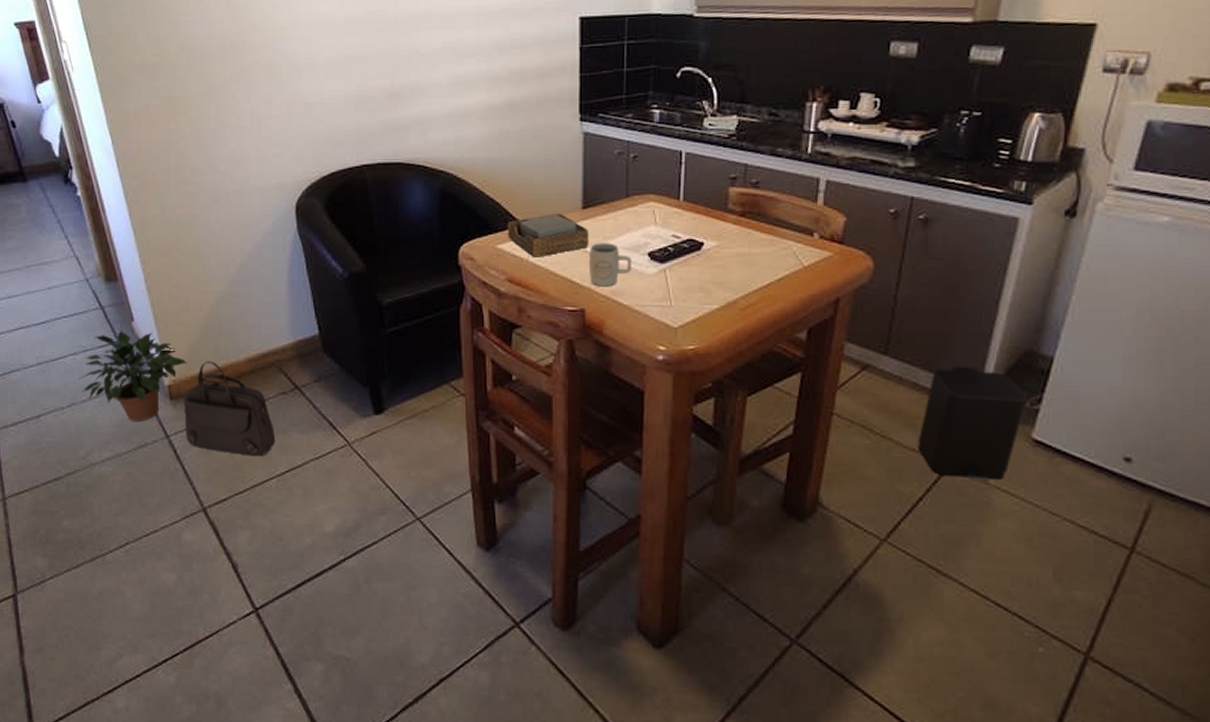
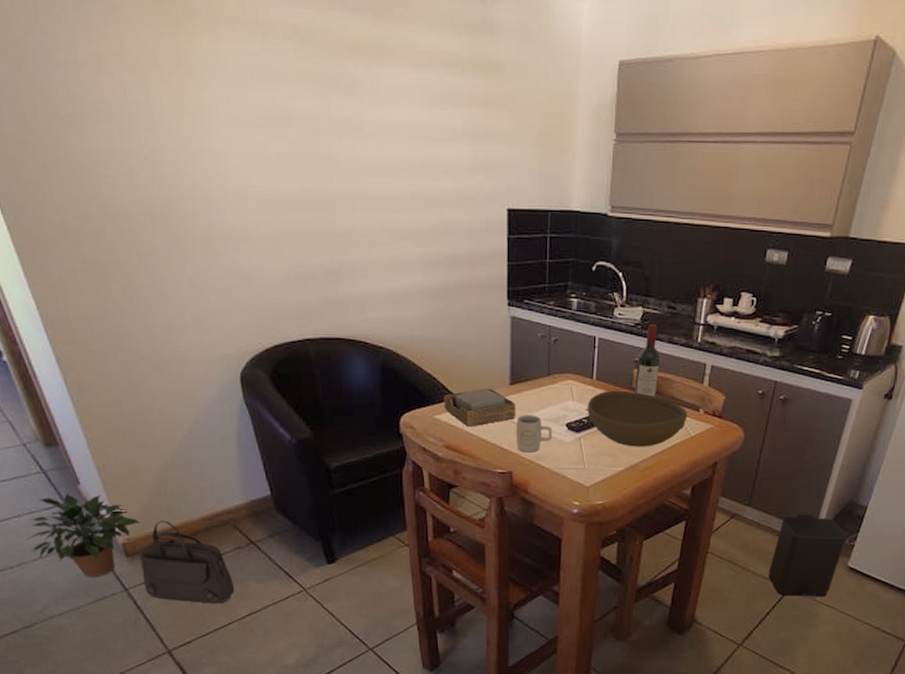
bowl: none [673,212,798,280] -> present [587,390,688,447]
wine bottle: none [731,135,762,220] -> present [635,325,661,397]

